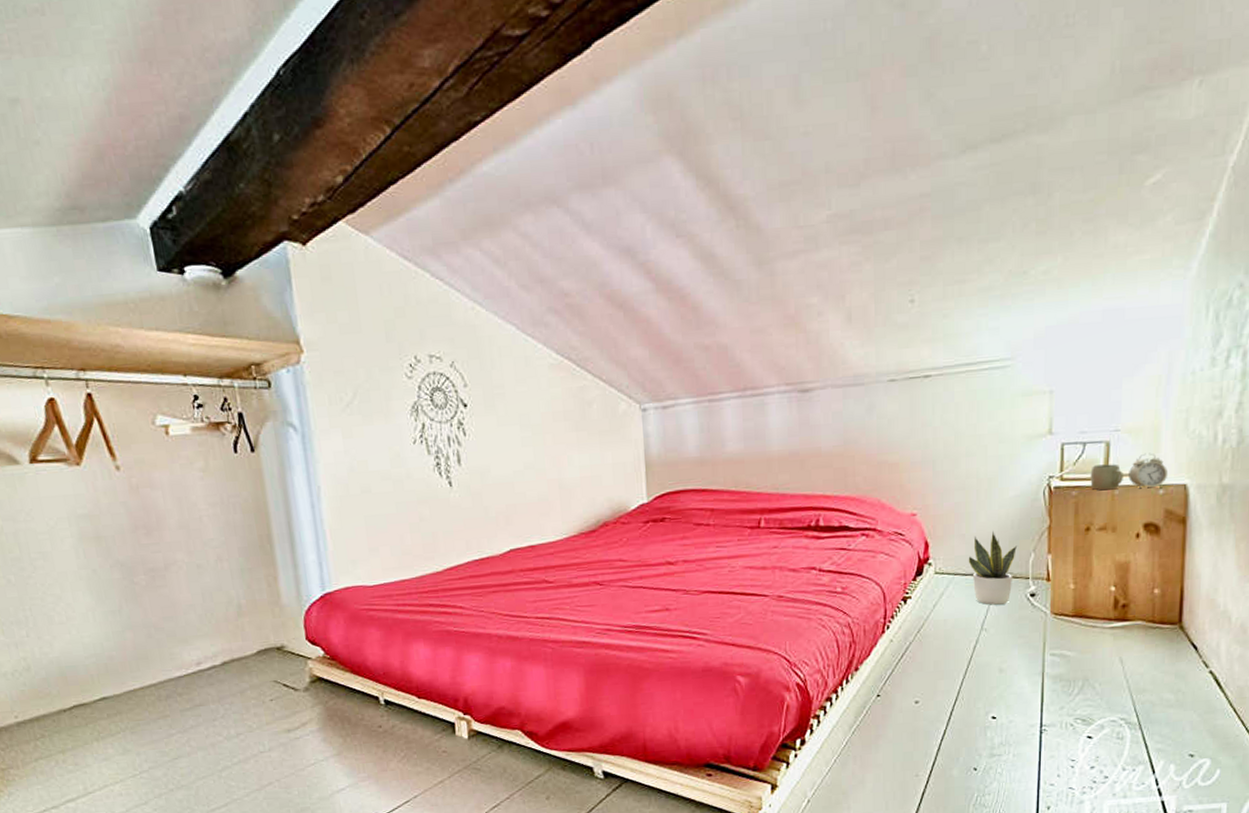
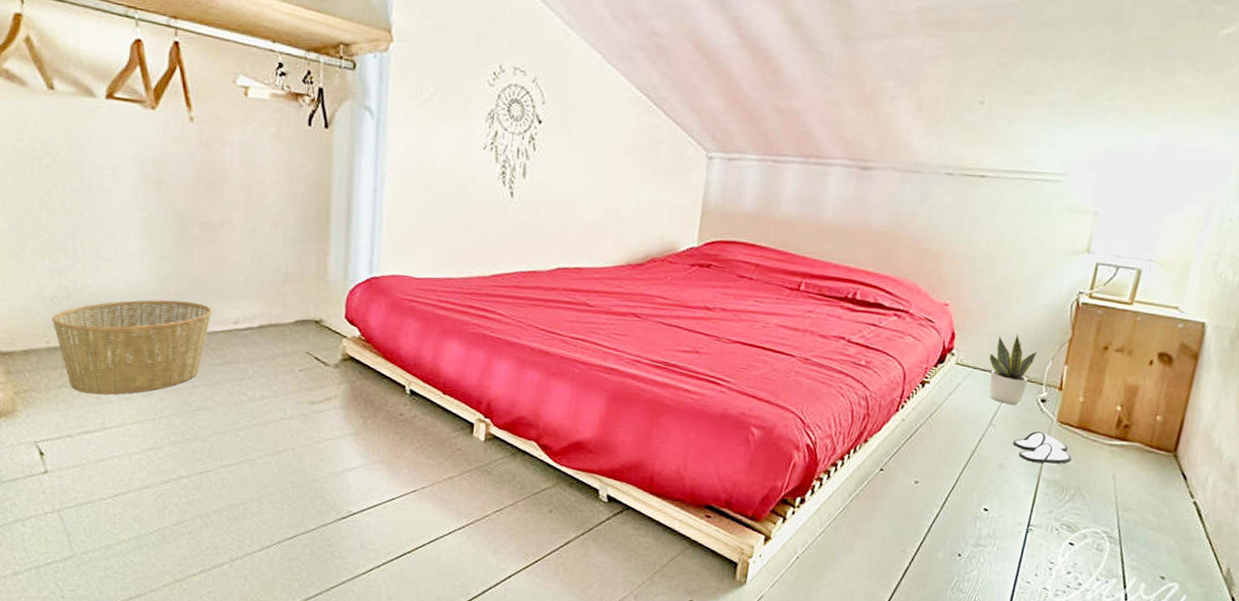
basket: none [16,651,173,762] -> present [52,299,212,395]
slippers: none [1009,627,1073,660] -> present [1012,431,1072,464]
mug: present [1090,463,1123,491] -> none [1115,289,1149,316]
alarm clock: present [1129,452,1169,489] -> none [1152,286,1191,321]

